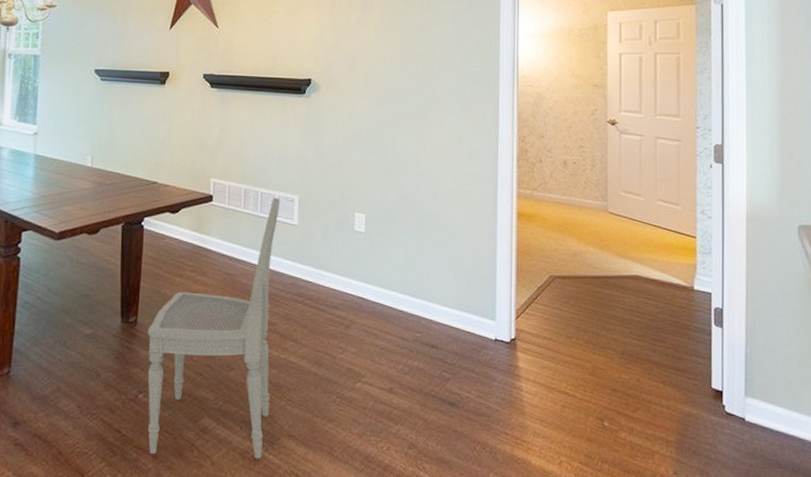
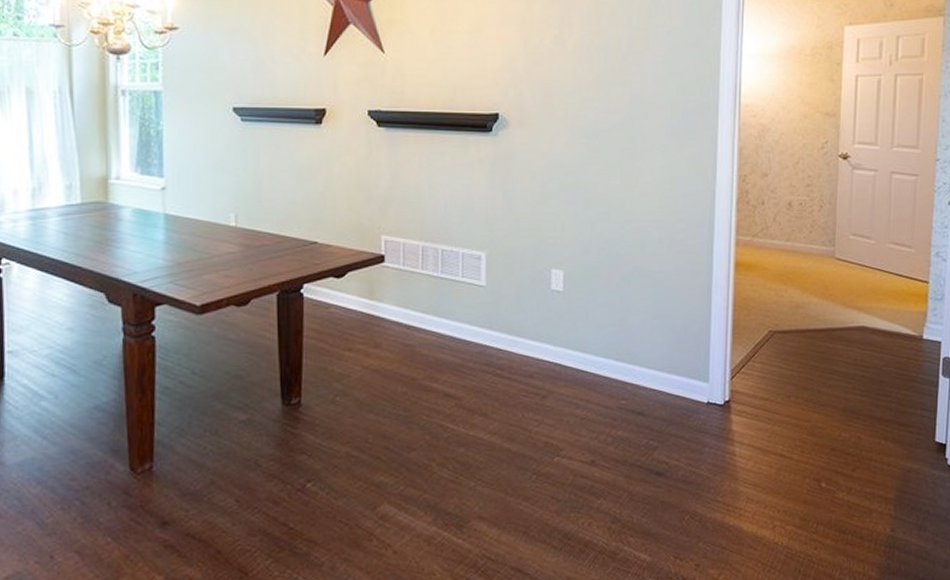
dining chair: present [147,197,280,459] -> none [313,255,465,548]

